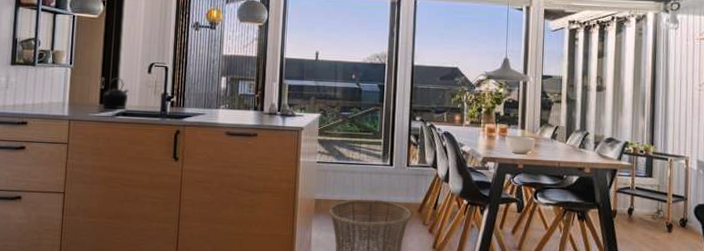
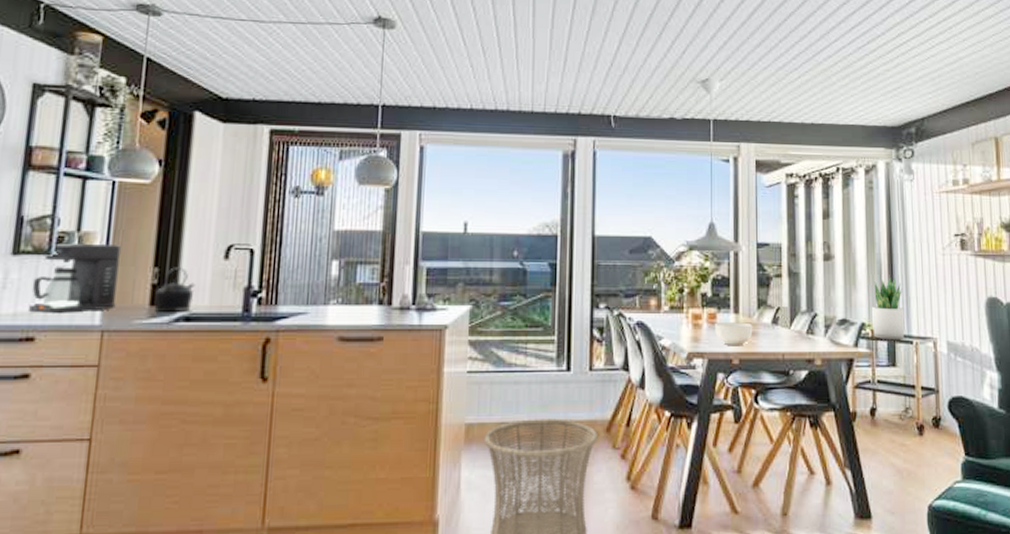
coffee maker: none [23,58,80,107] -> present [29,244,121,313]
planter: none [634,107,662,157] -> present [871,277,905,340]

